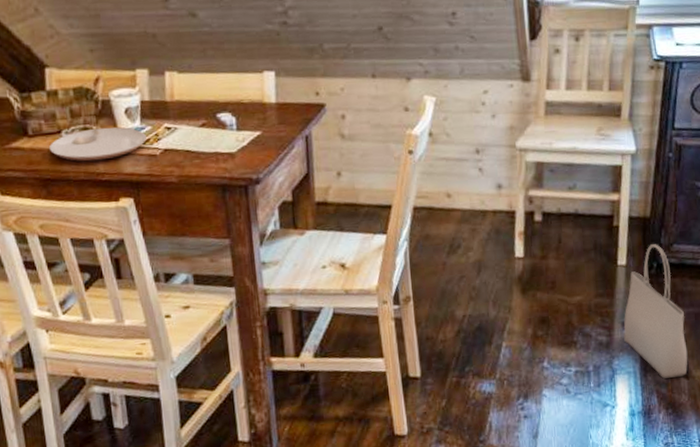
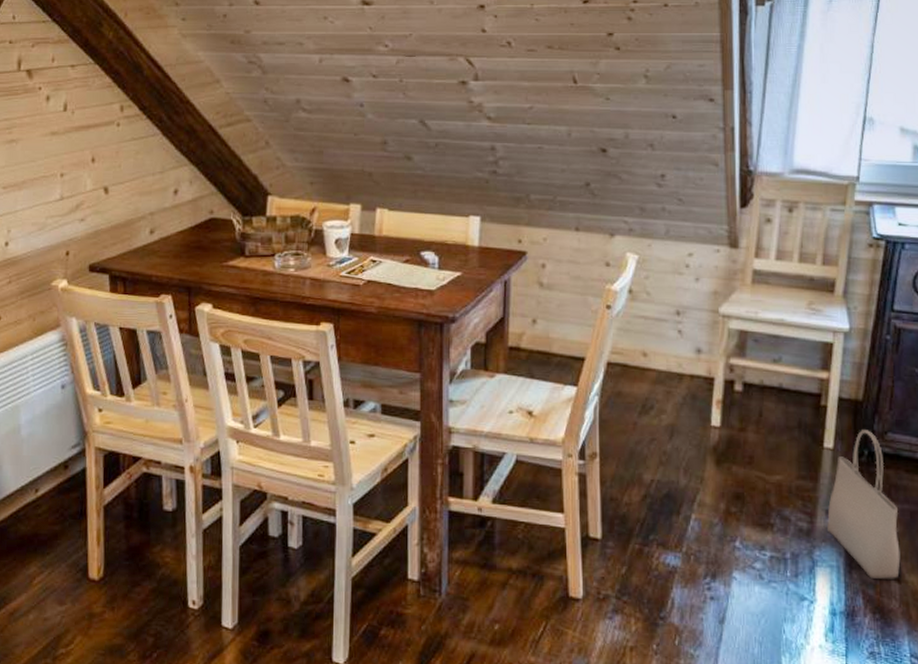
plate: present [49,127,147,162] -> none [263,254,352,285]

